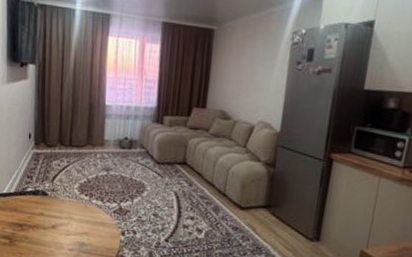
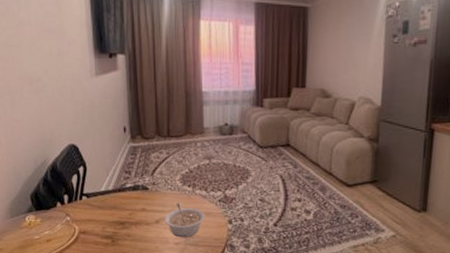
legume: none [61,210,99,245] -> present [165,203,205,237]

